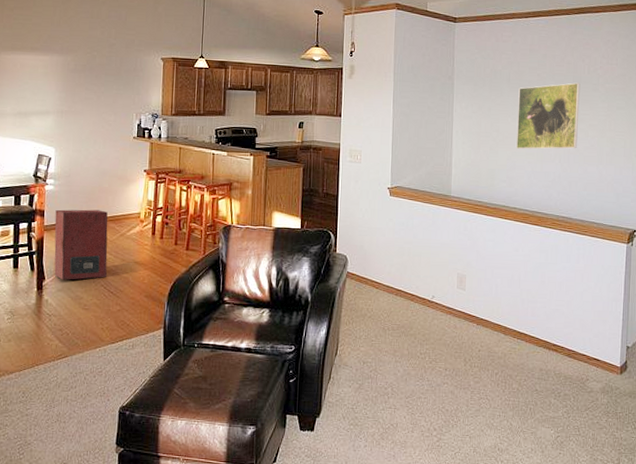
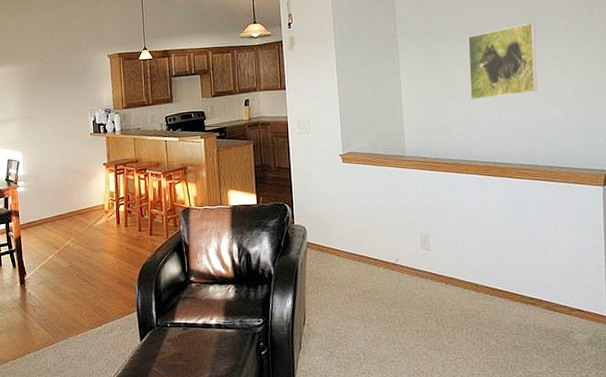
speaker: present [54,209,108,280] -> none [28,205,80,274]

